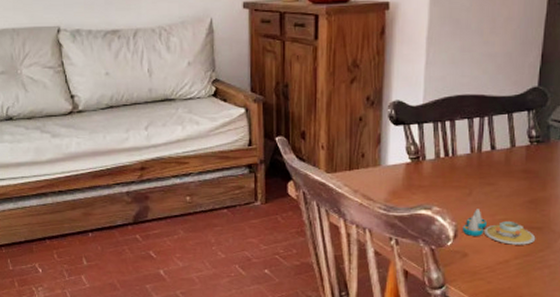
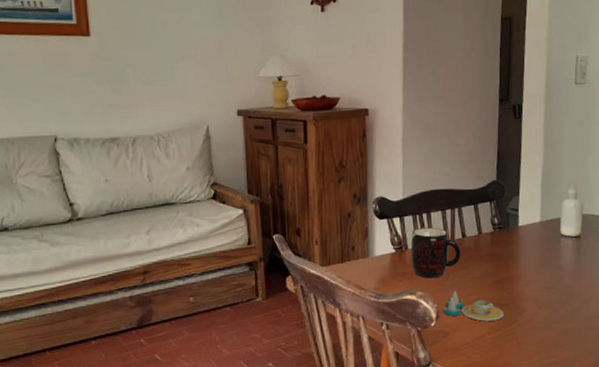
mug: none [428,137,488,193] -> present [410,227,461,279]

